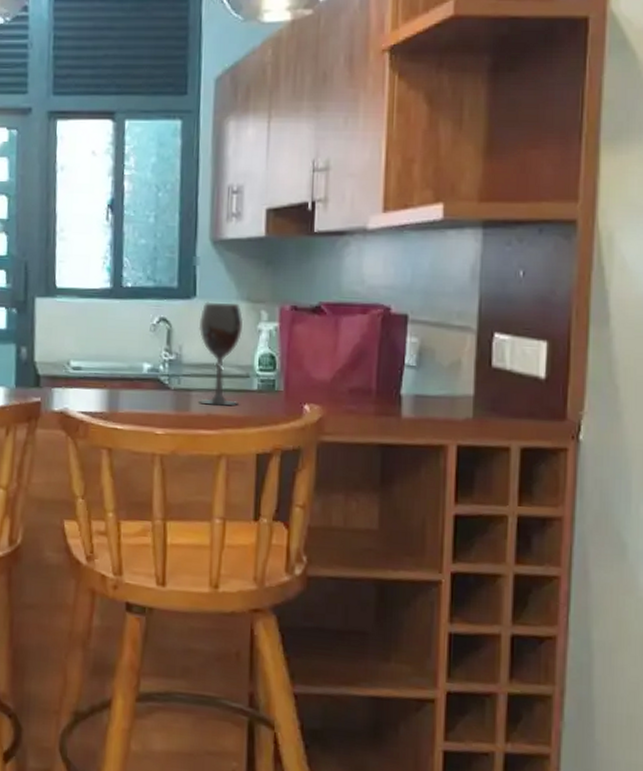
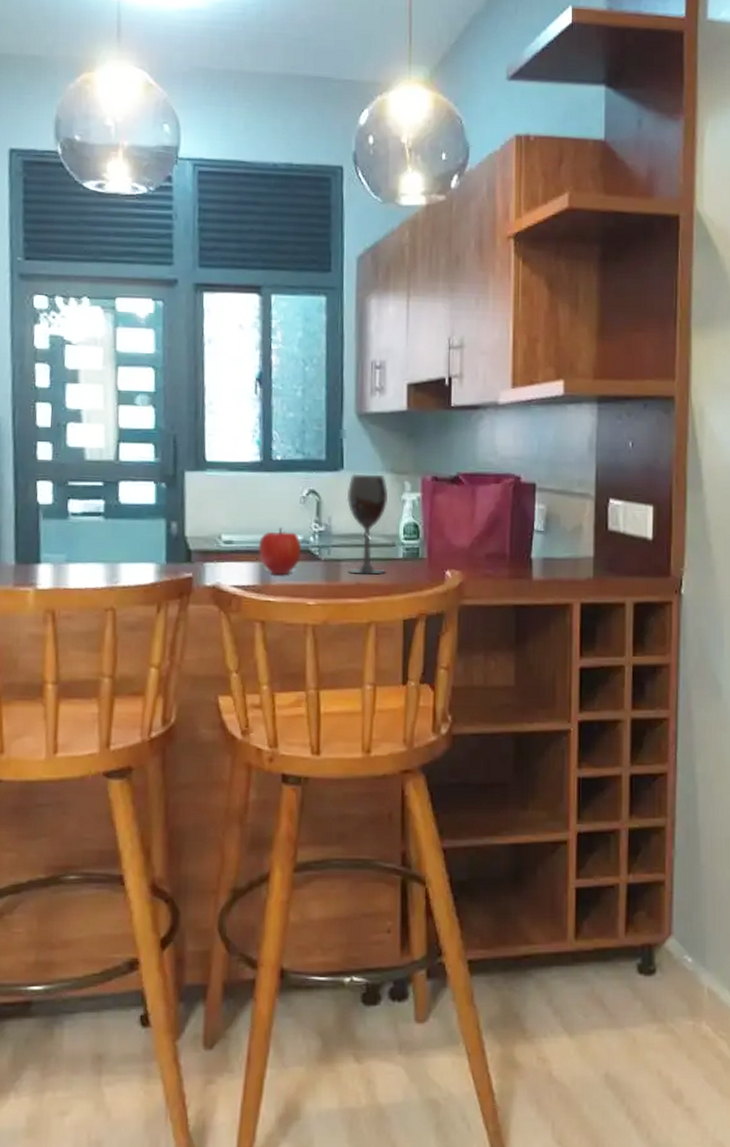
fruit: none [107,354,150,403] -> present [259,526,301,575]

